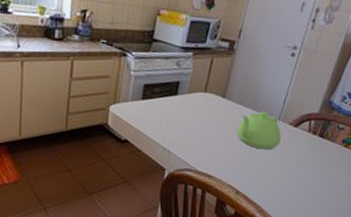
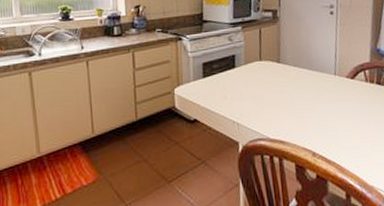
teapot: present [236,111,282,150] -> none [297,69,343,107]

